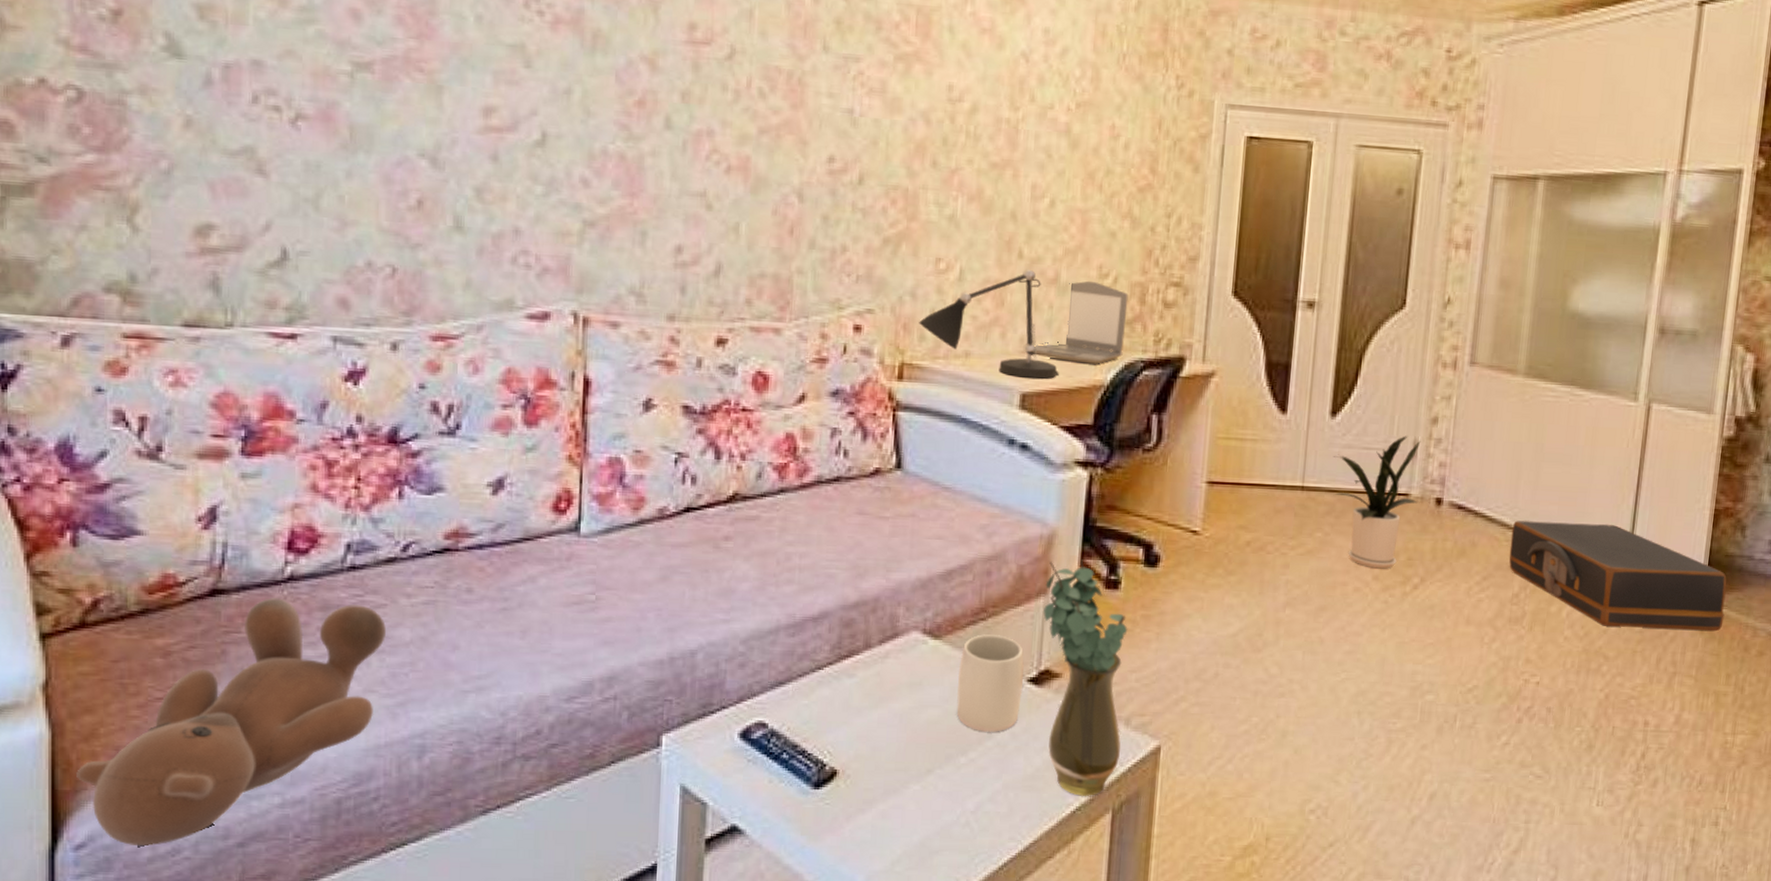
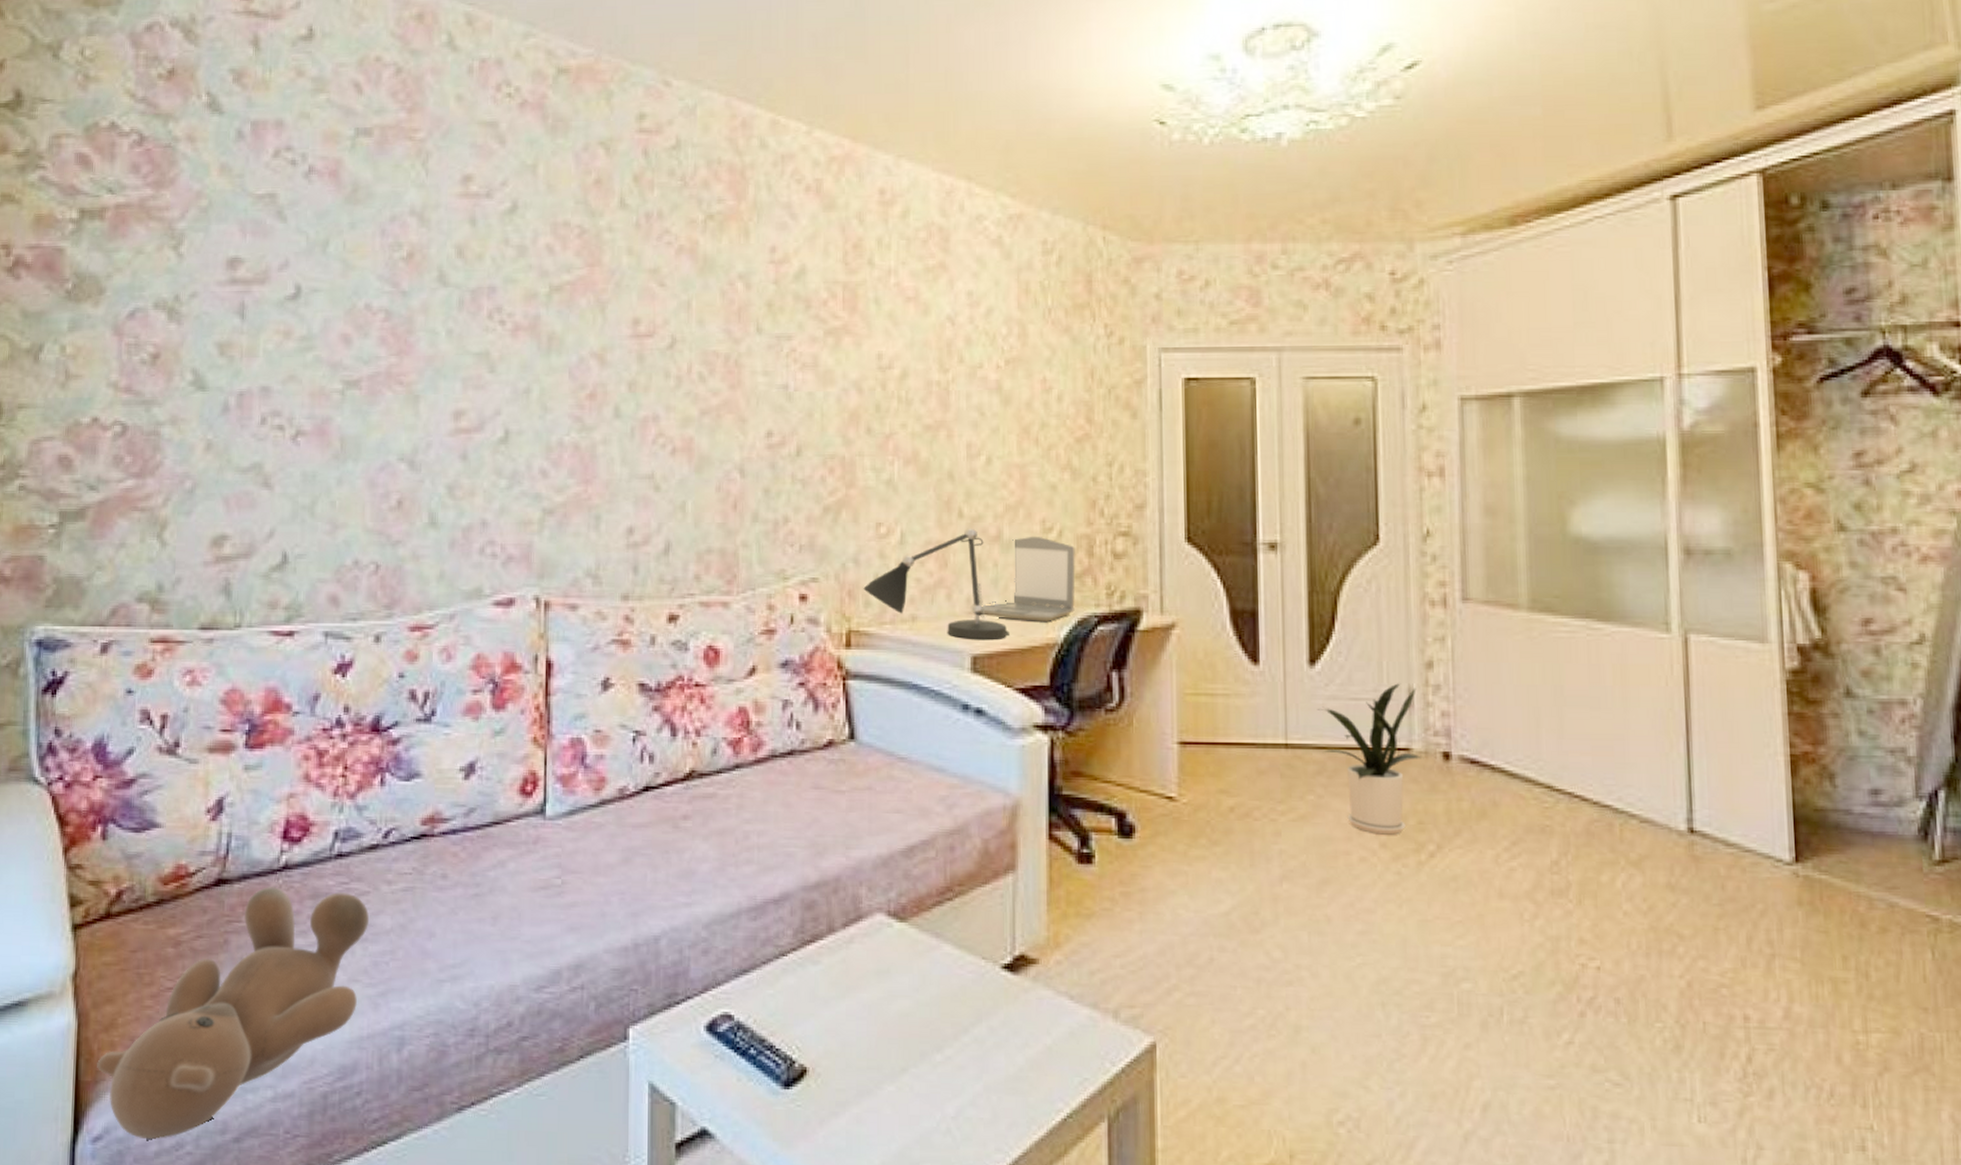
mug: present [956,634,1024,733] -> none [927,916,998,1027]
vase: present [1042,558,1128,797] -> none [1012,830,1112,1102]
suitcase: present [1509,520,1727,632] -> none [1539,775,1827,903]

